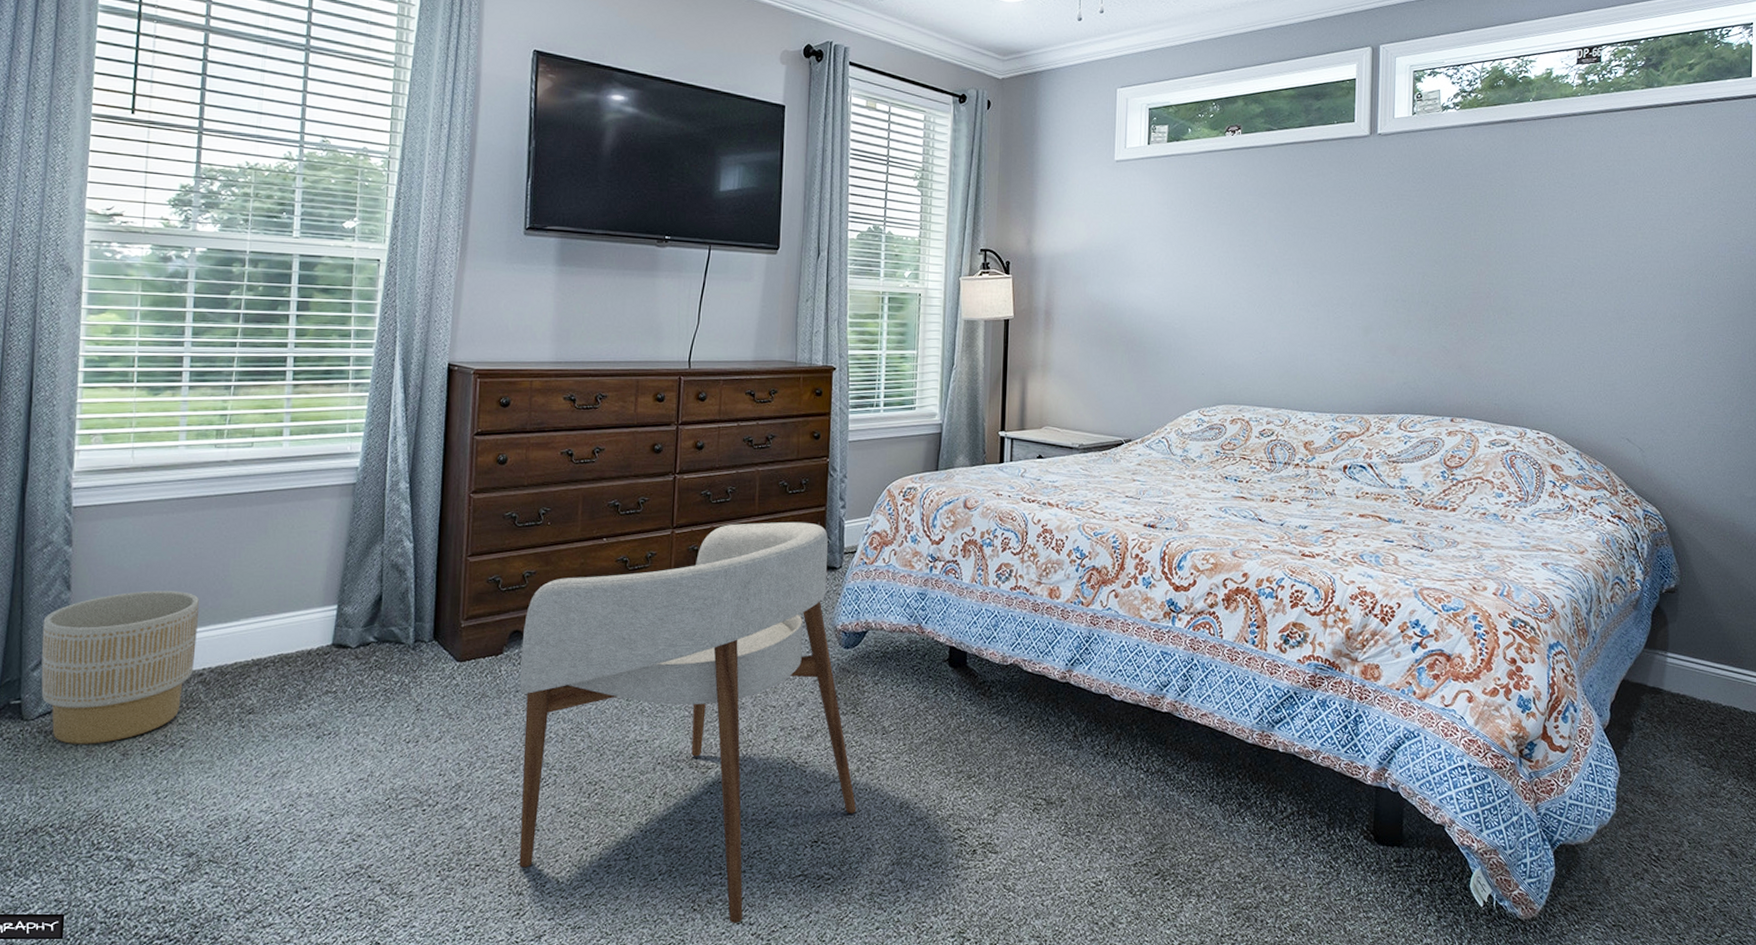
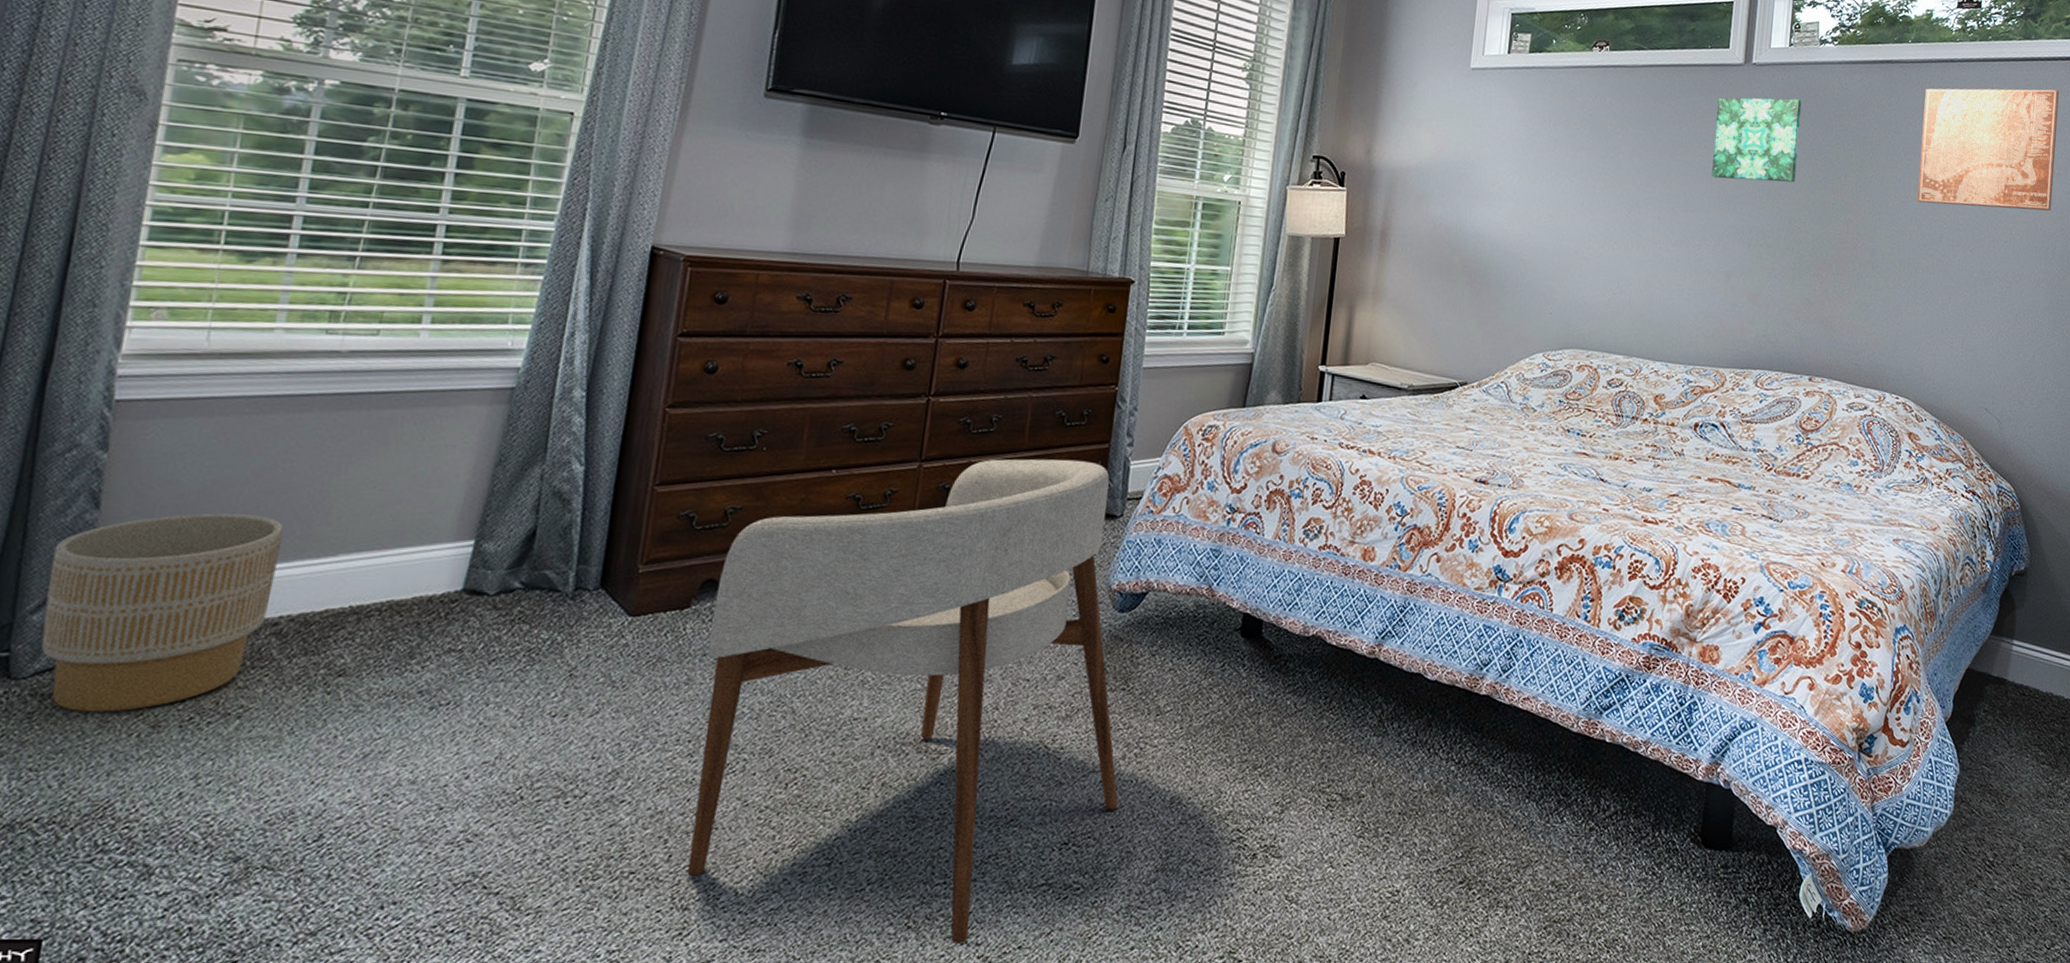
wall art: none [1345,163,1428,242] -> present [1711,97,1802,183]
wall art: none [1547,133,1685,251] -> present [1917,88,2059,211]

